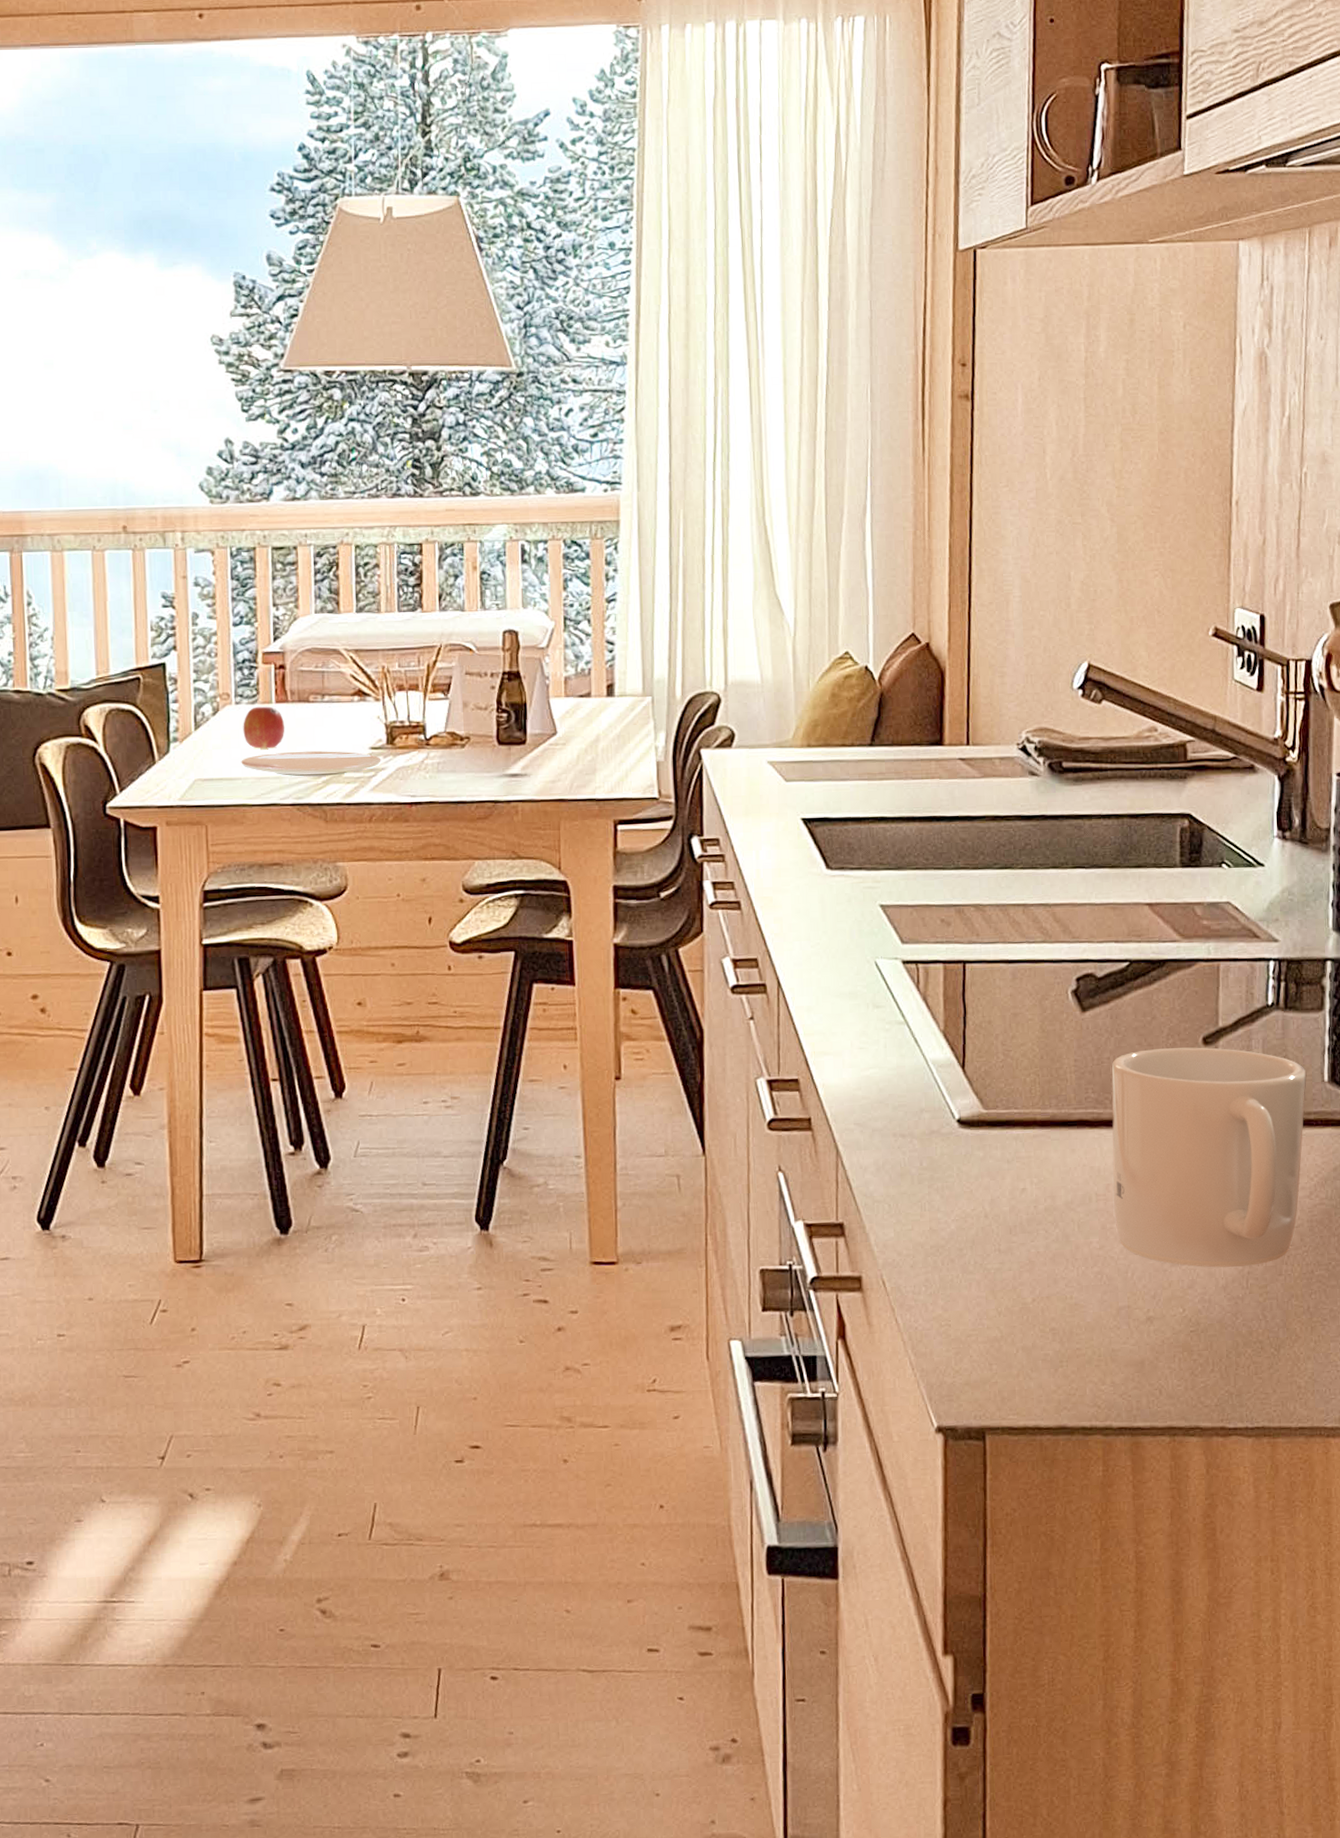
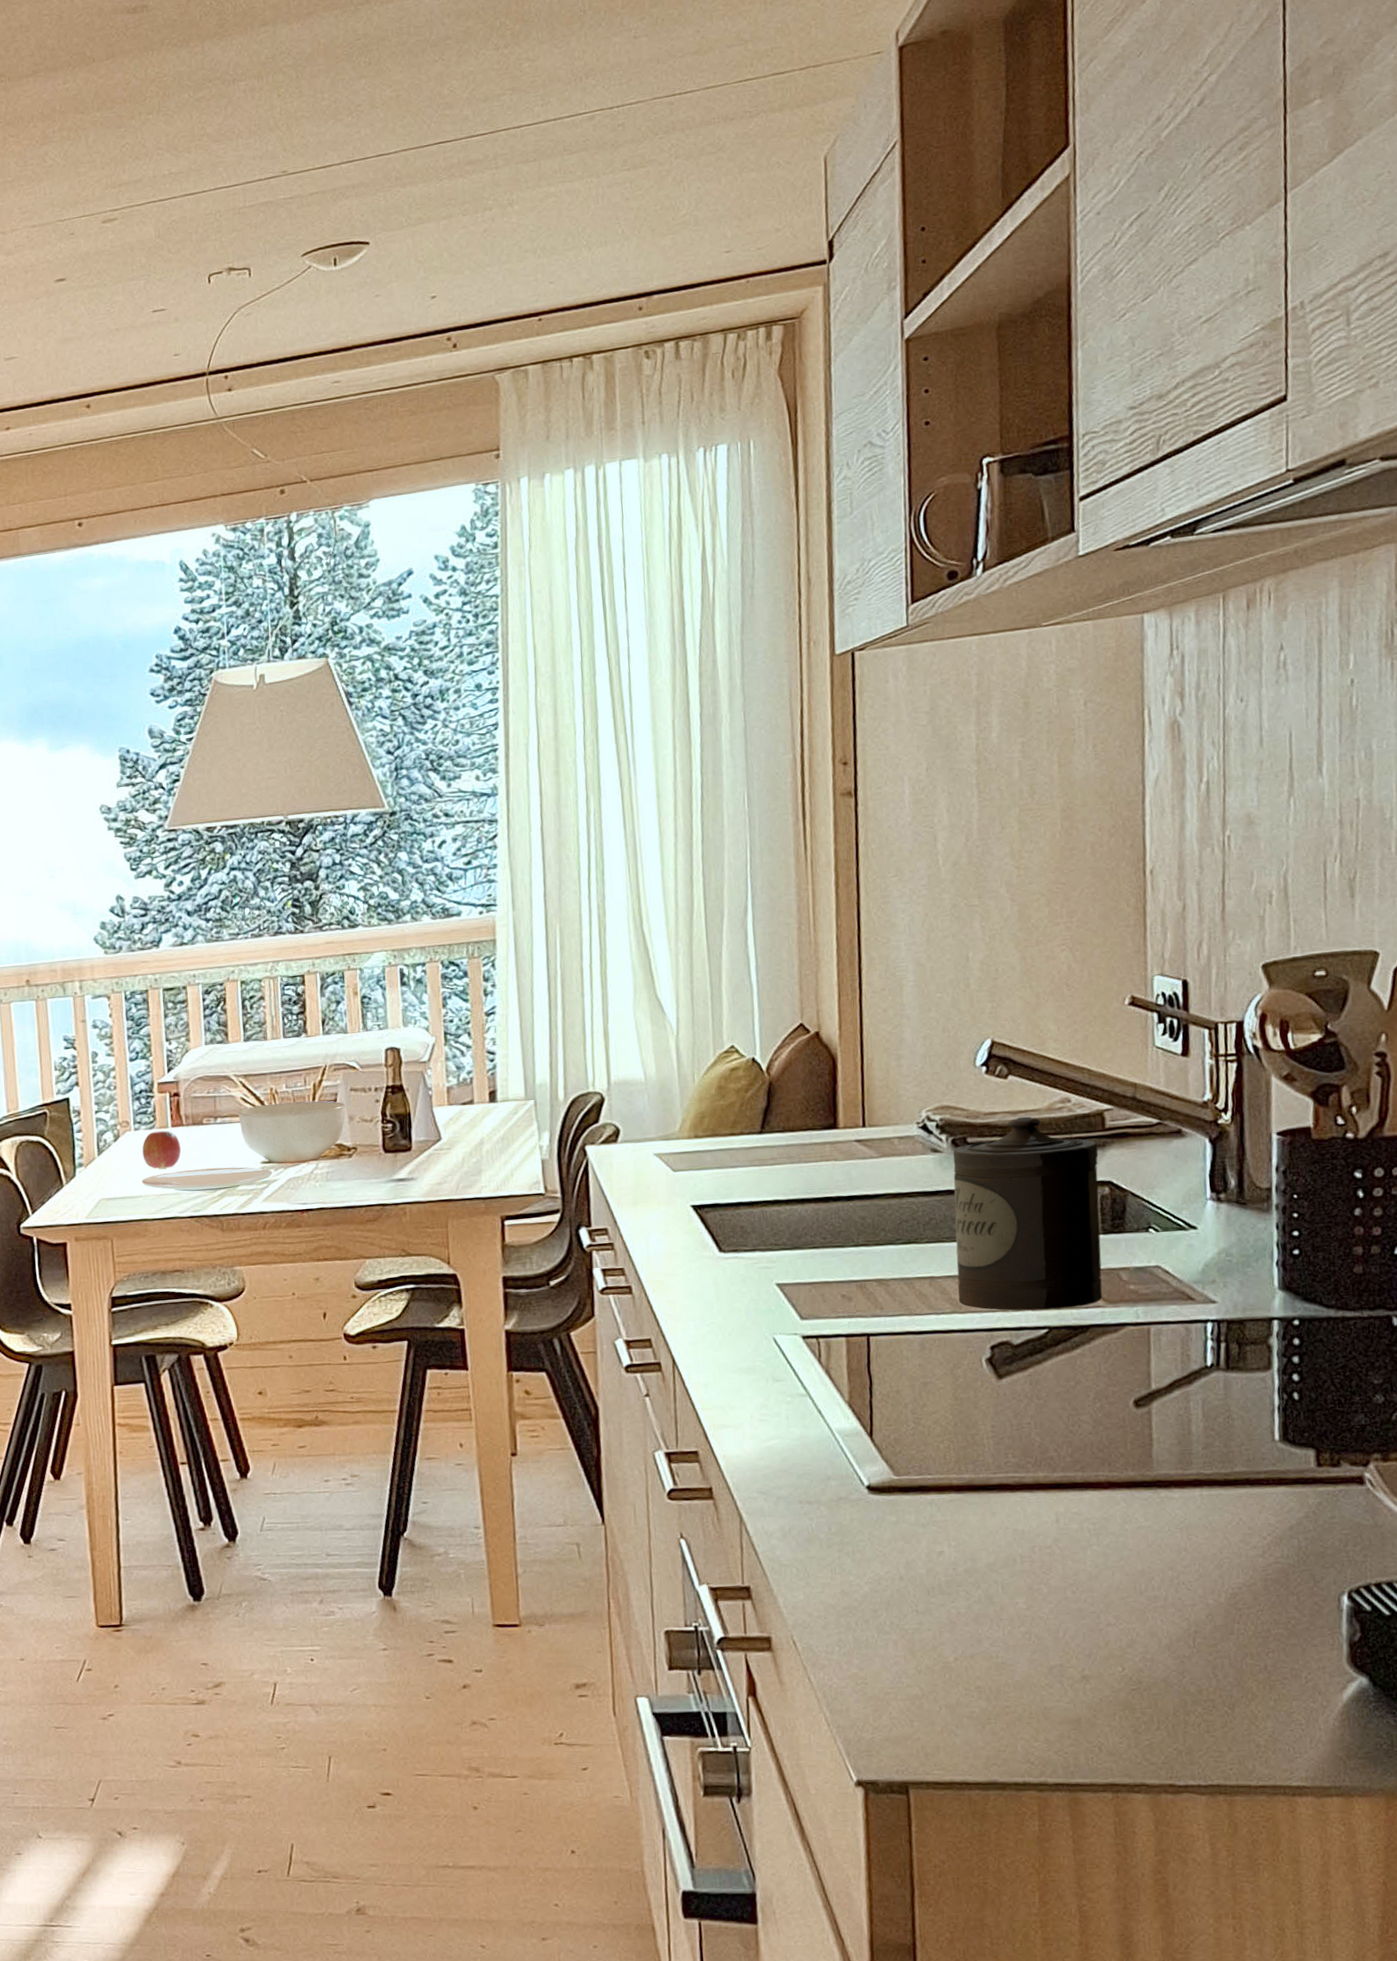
bowl: none [347,682,460,751] -> present [238,1100,346,1164]
canister: none [1048,743,1180,943] -> present [953,1116,1102,1311]
mug: present [1111,1047,1307,1268] -> none [1032,1410,1255,1627]

